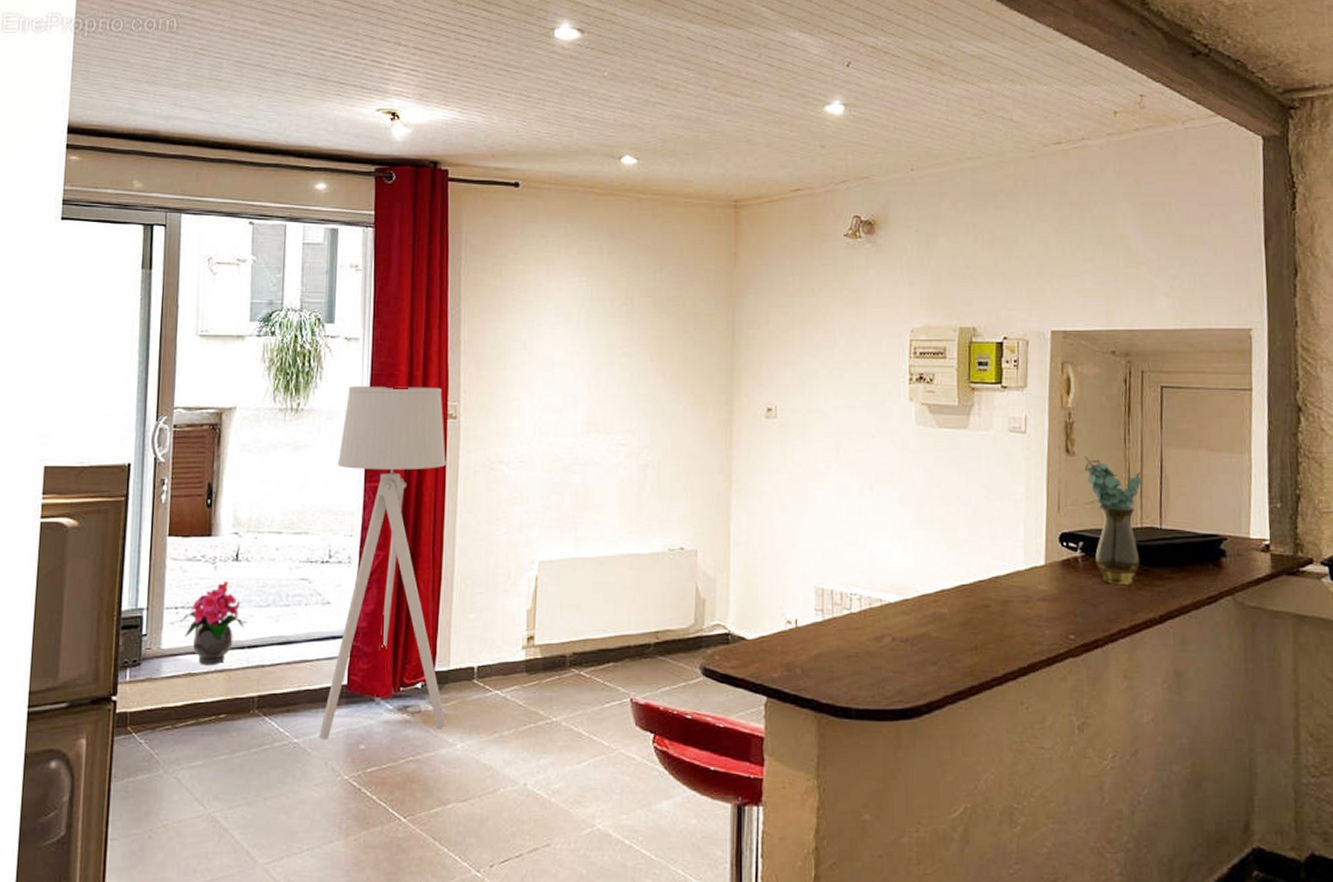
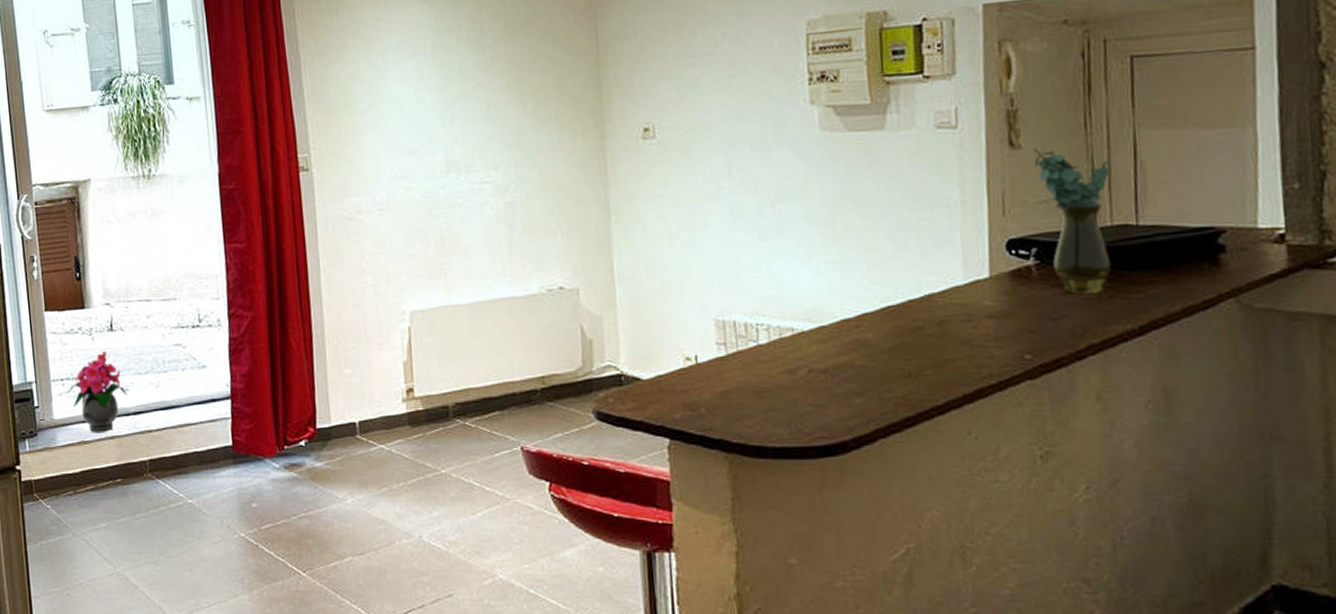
floor lamp: present [319,386,447,740] -> none [194,140,335,500]

